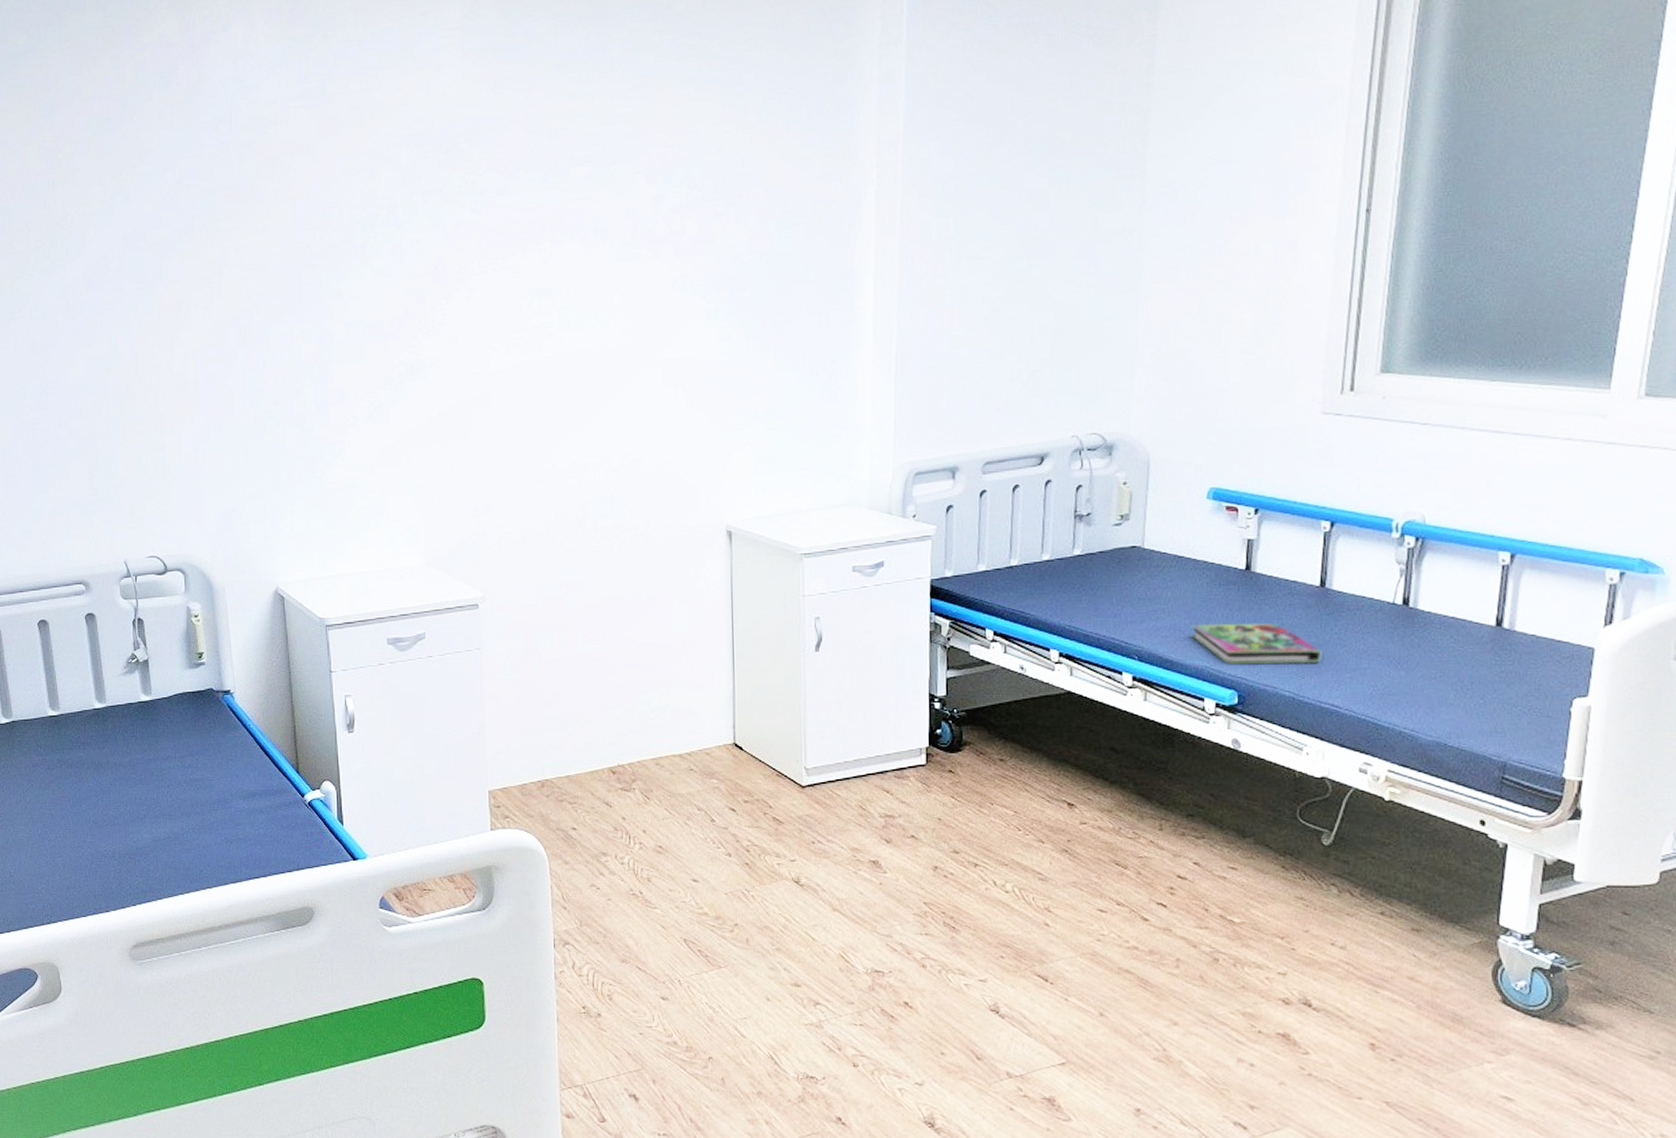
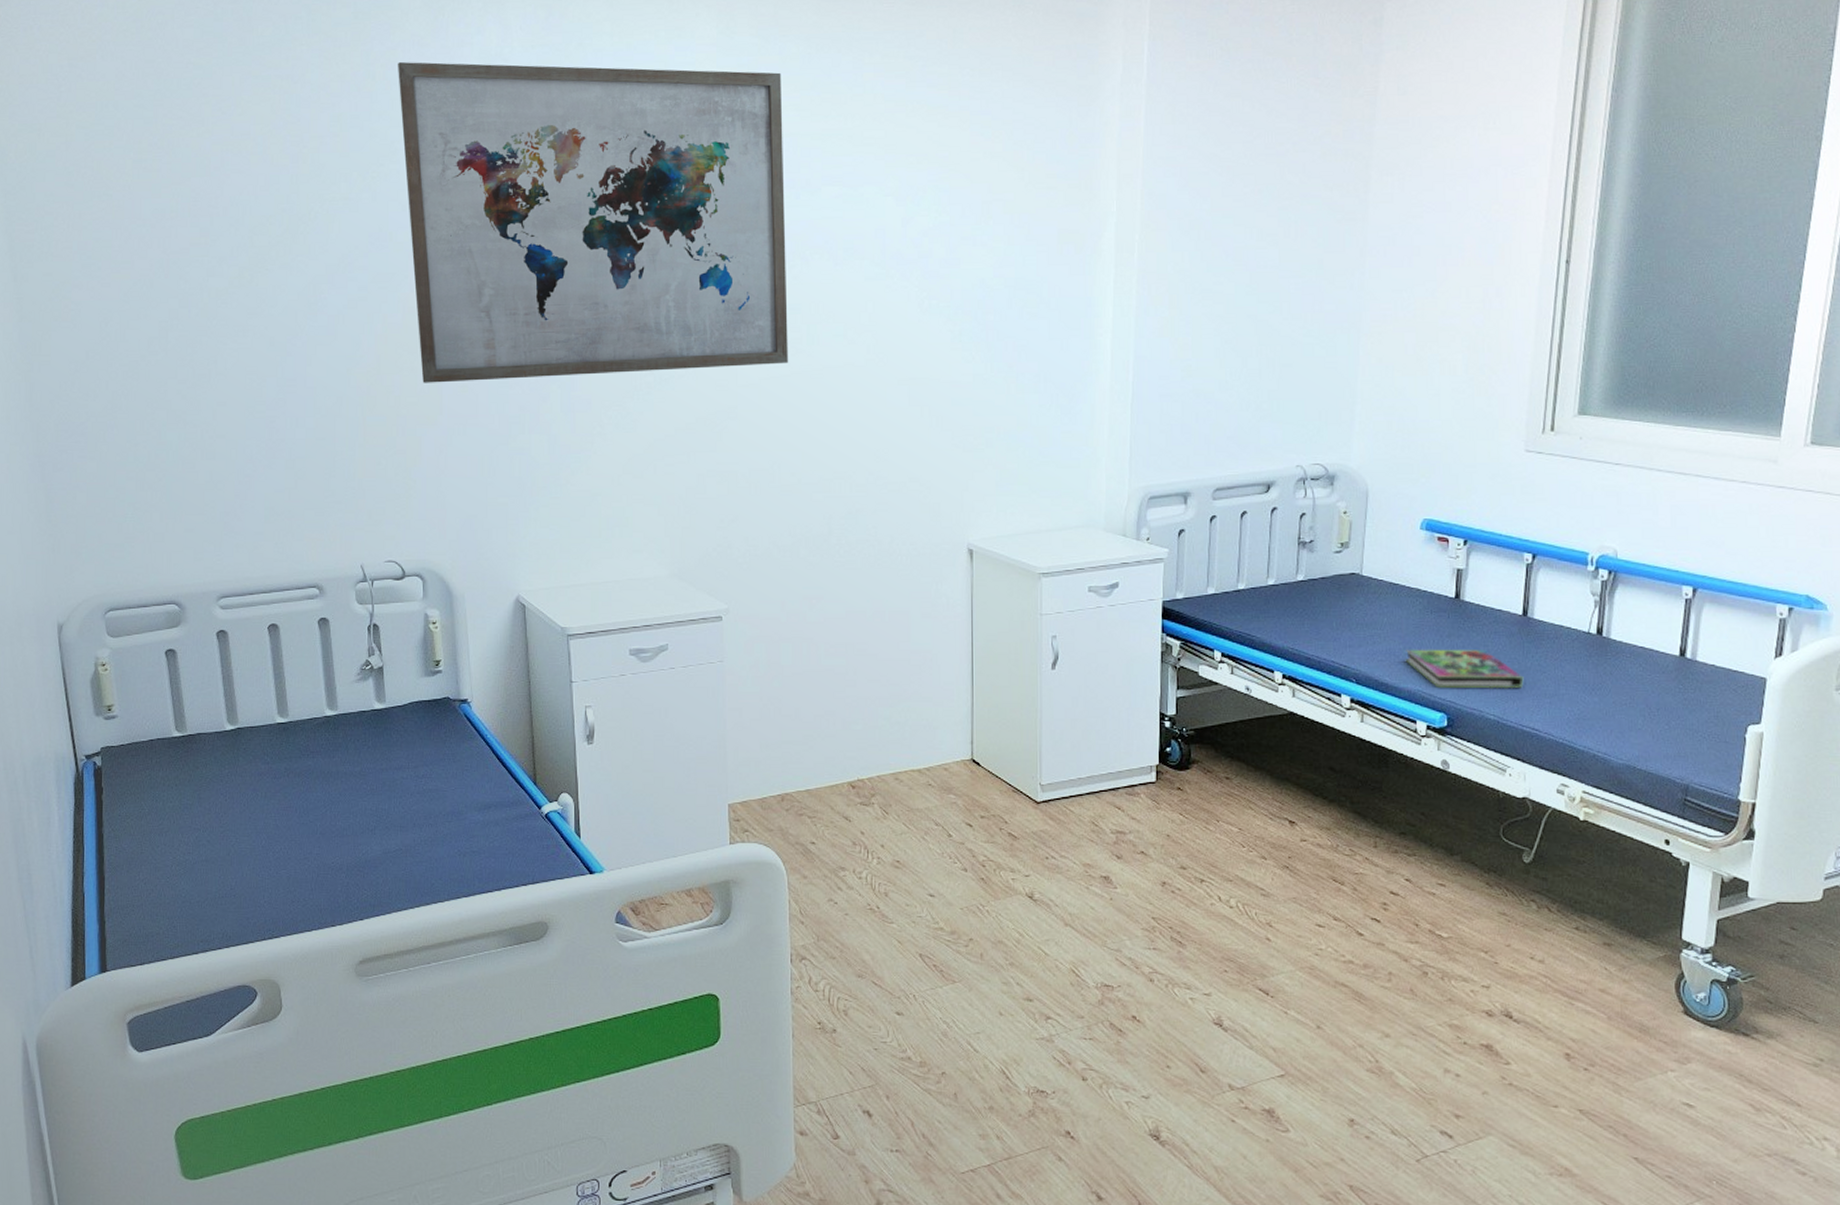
wall art: none [147,53,539,381] -> present [398,62,788,383]

